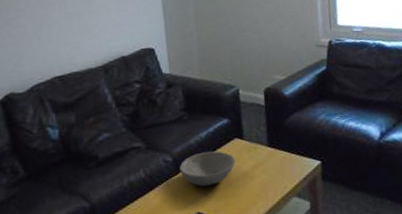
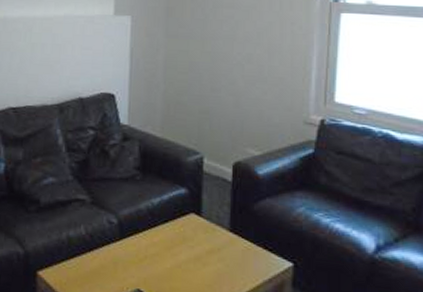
bowl: present [179,151,236,187] -> none [124,220,189,262]

